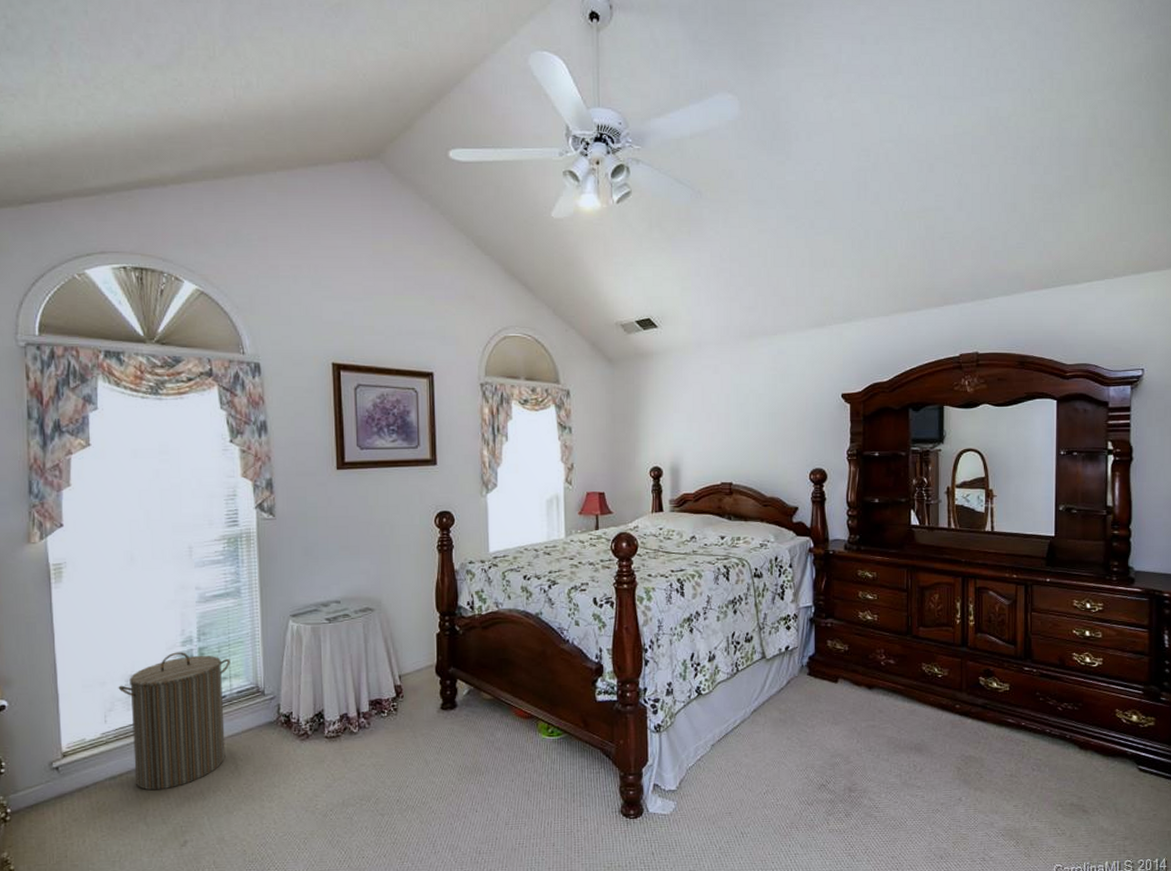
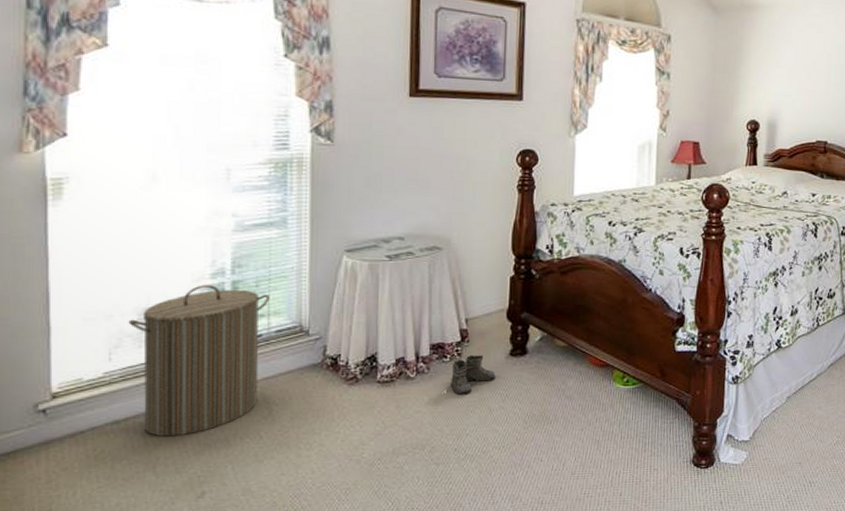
boots: none [387,710,429,748] -> present [448,355,496,395]

